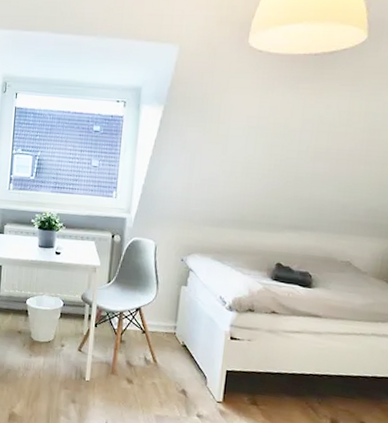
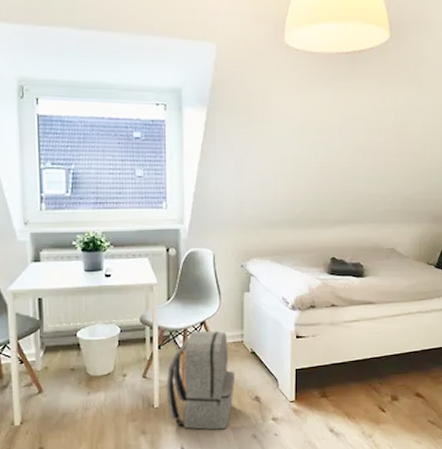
backpack: none [97,315,165,415] -> present [166,330,236,430]

